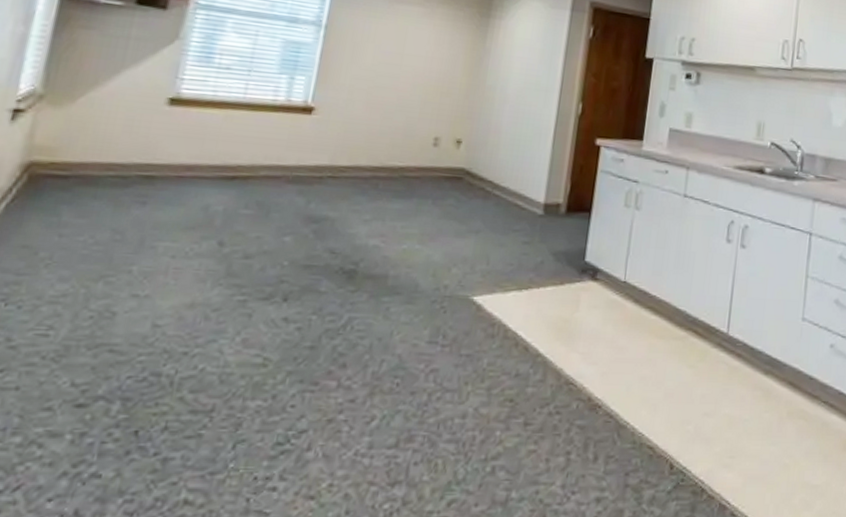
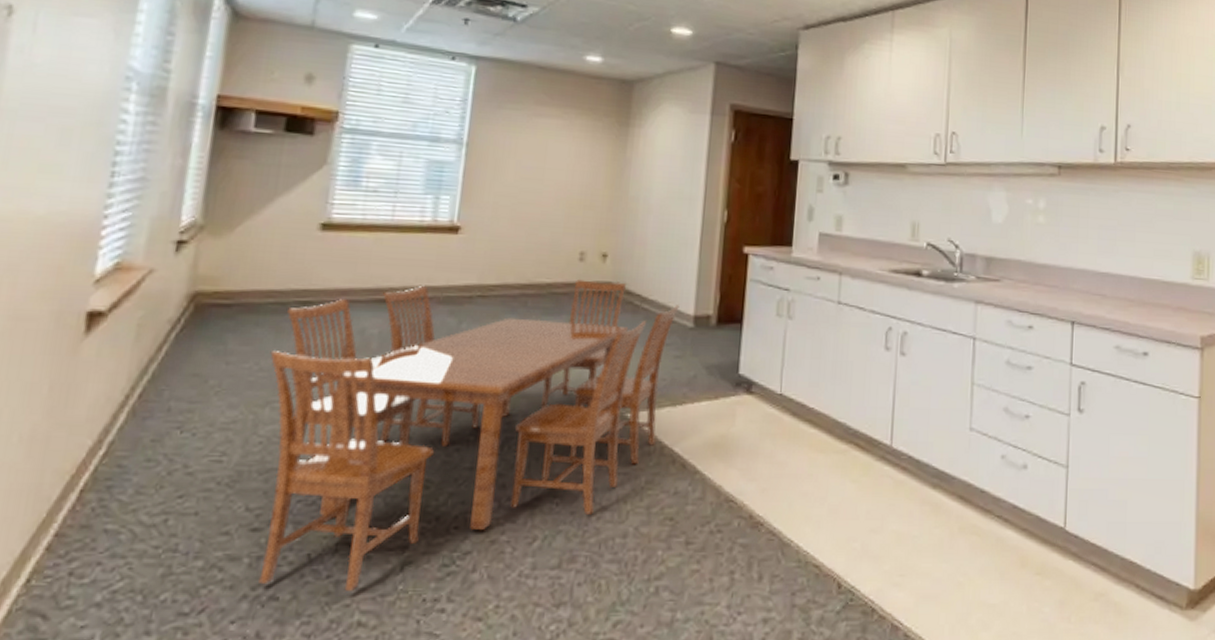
dining set: none [81,163,530,469] -> present [259,278,679,591]

